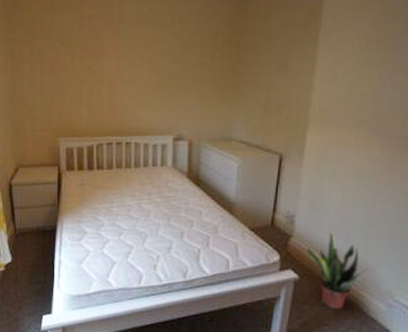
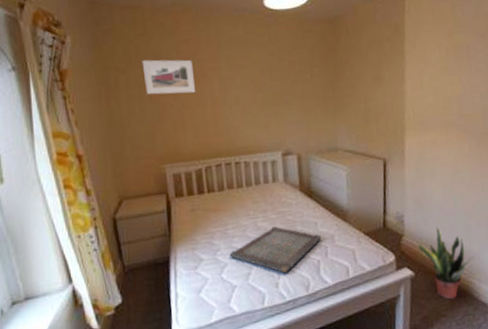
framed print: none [46,34,95,70] -> present [142,59,196,95]
serving tray: none [112,210,205,257] -> present [229,226,322,274]

